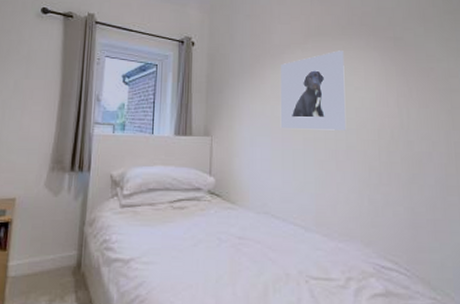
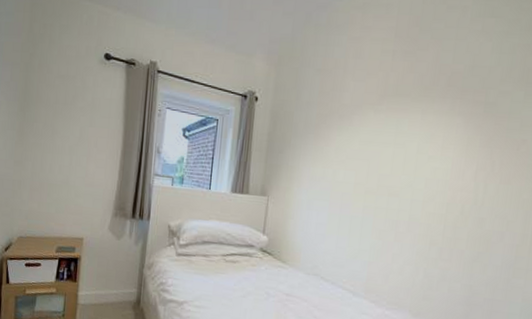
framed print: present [280,50,347,131] -> none [340,114,423,202]

